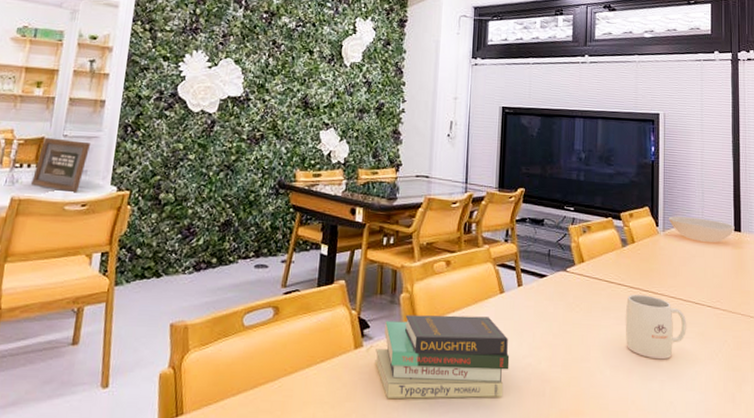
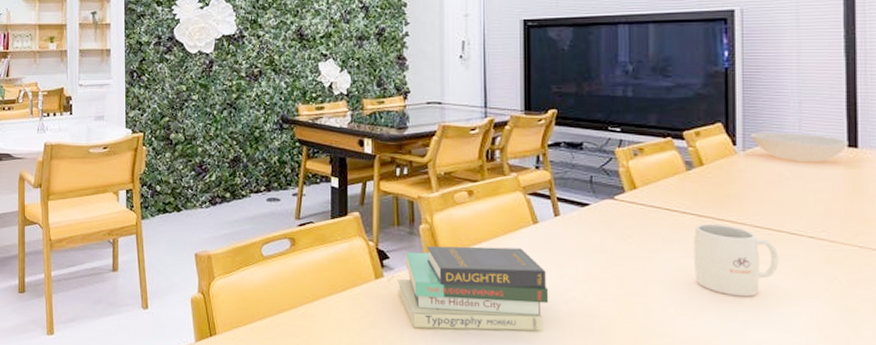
picture frame: present [32,137,90,193] -> none [59,88,103,137]

